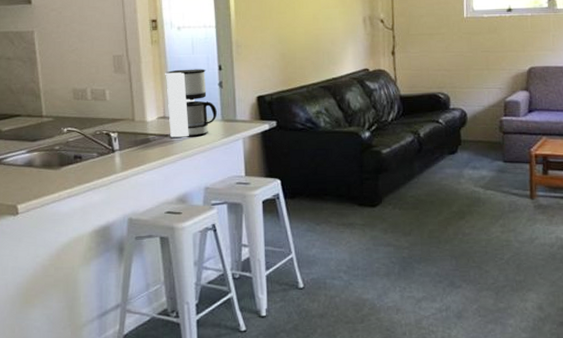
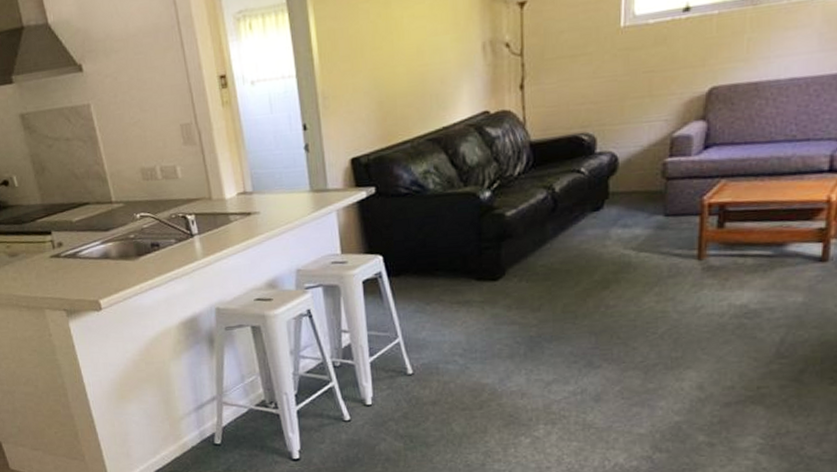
coffee maker: present [165,69,217,138] -> none [241,130,305,216]

